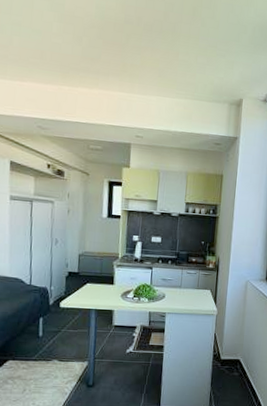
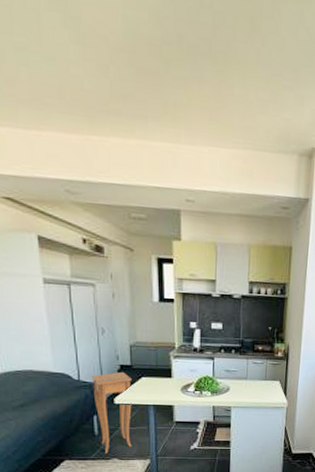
side table: none [41,278,78,355] -> present [91,371,132,454]

